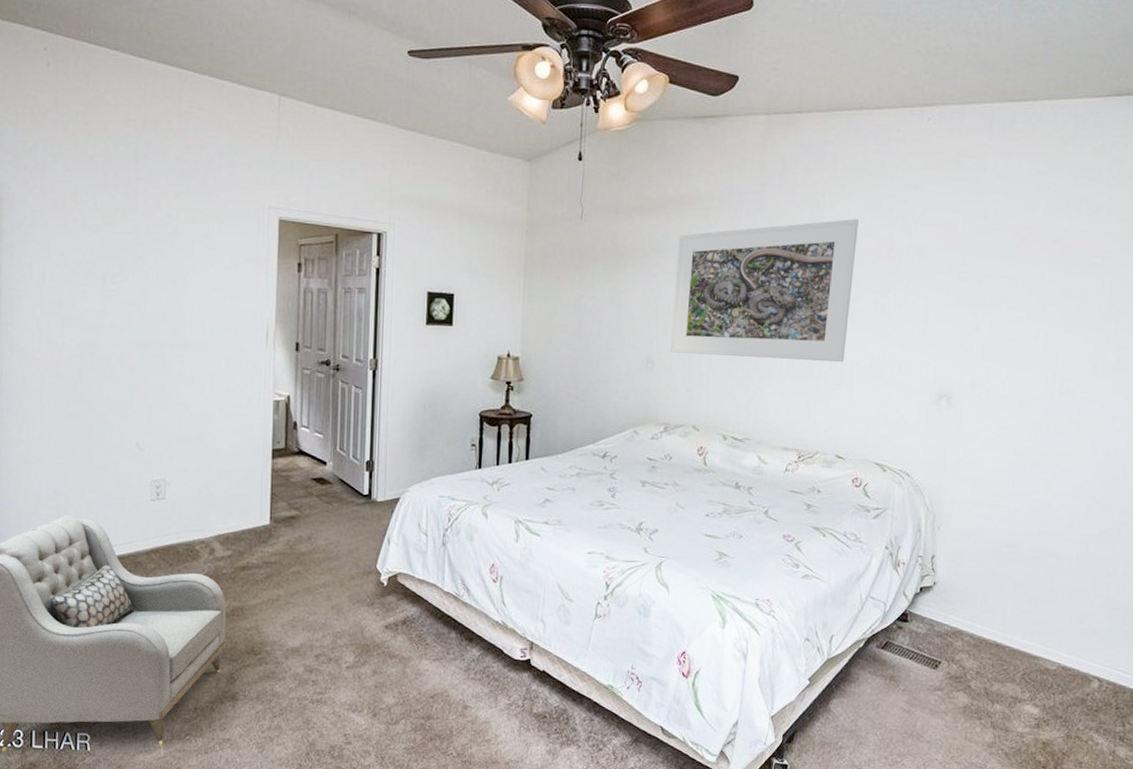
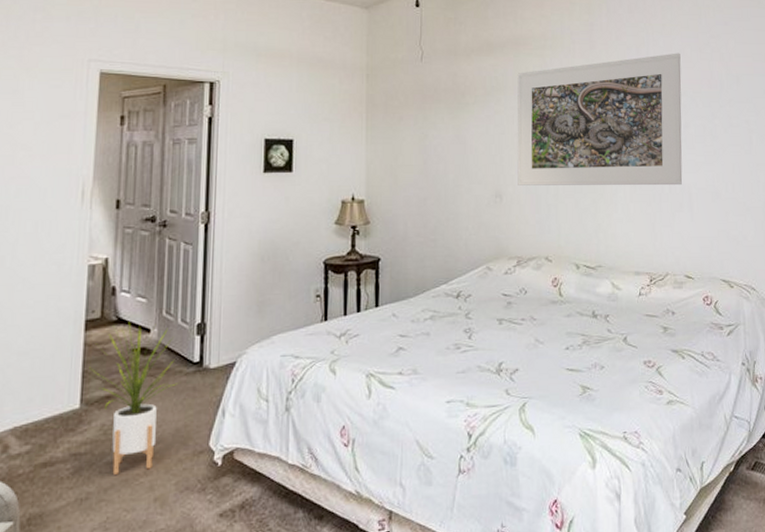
house plant: none [276,454,351,583] -> present [89,322,179,475]

